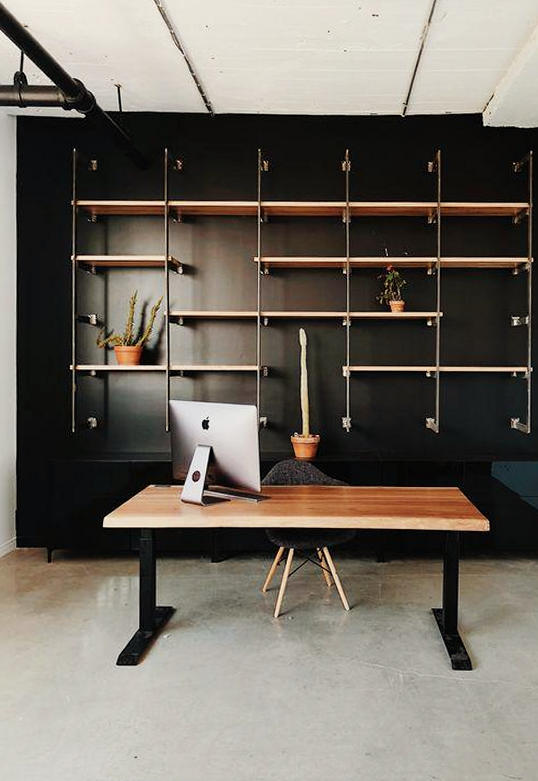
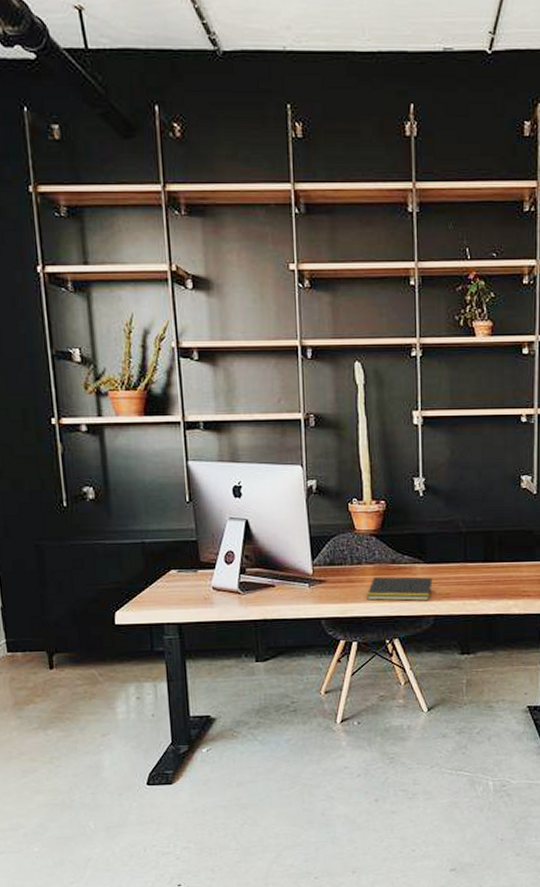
notepad: none [302,496,356,517] -> present [366,576,433,601]

